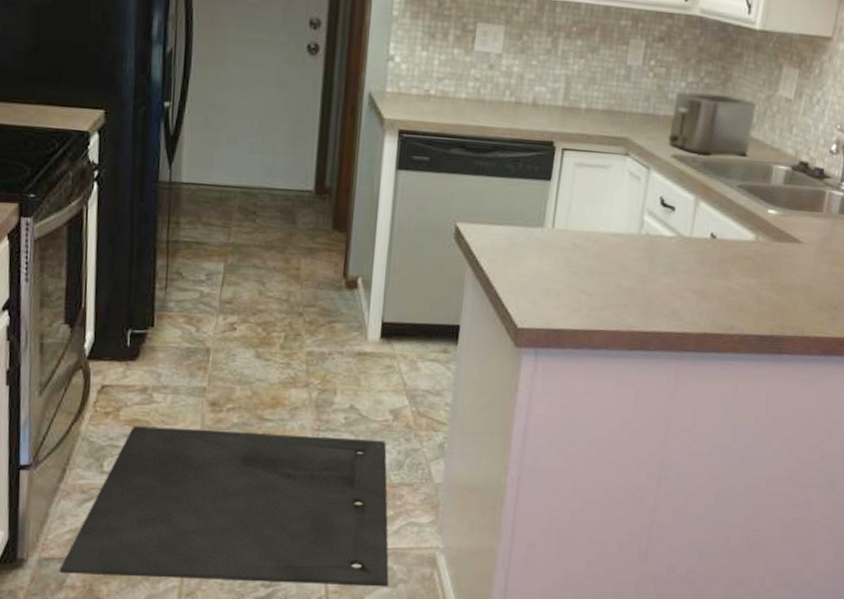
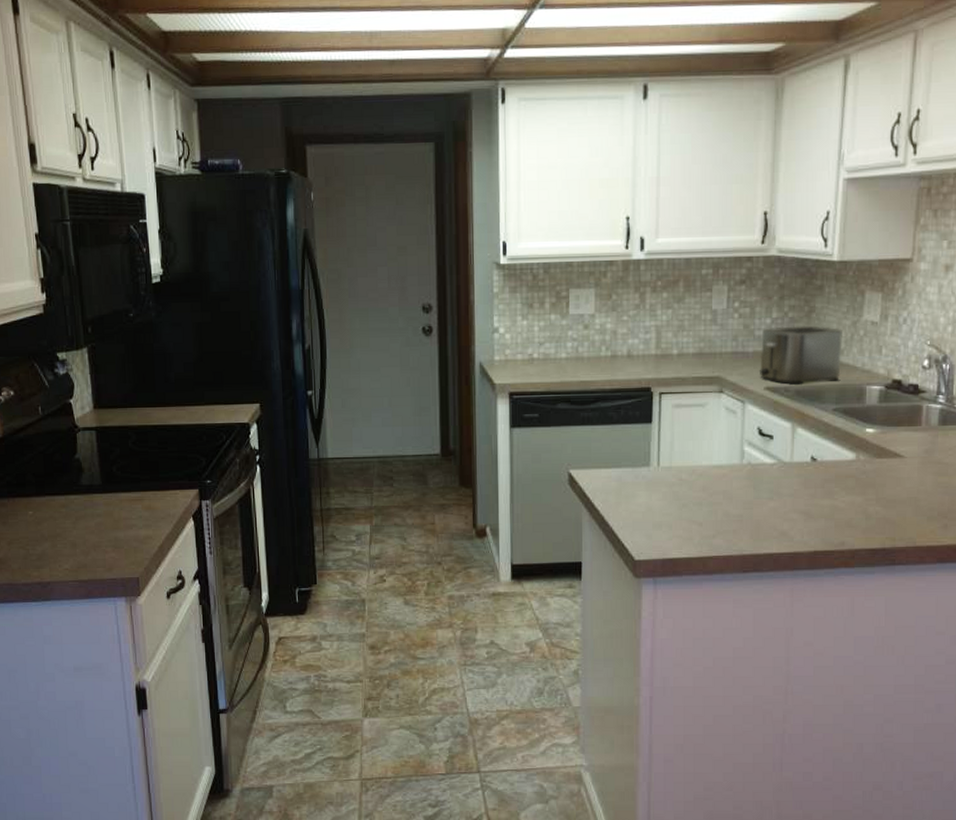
door mat: present [59,426,389,586] -> none [258,670,540,803]

